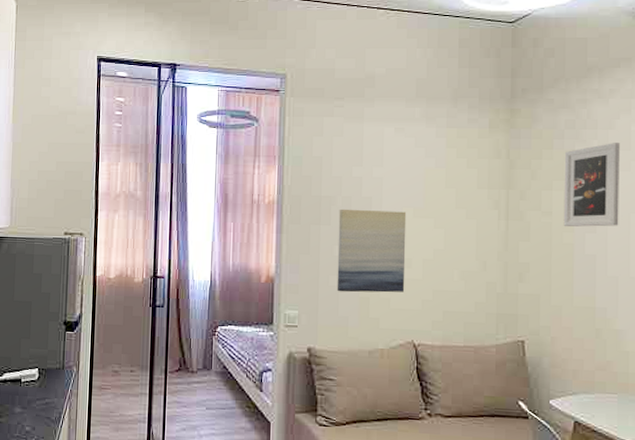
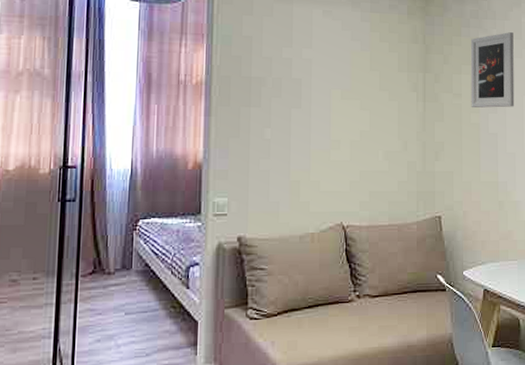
wall art: present [337,209,407,293] -> none [267,90,335,176]

